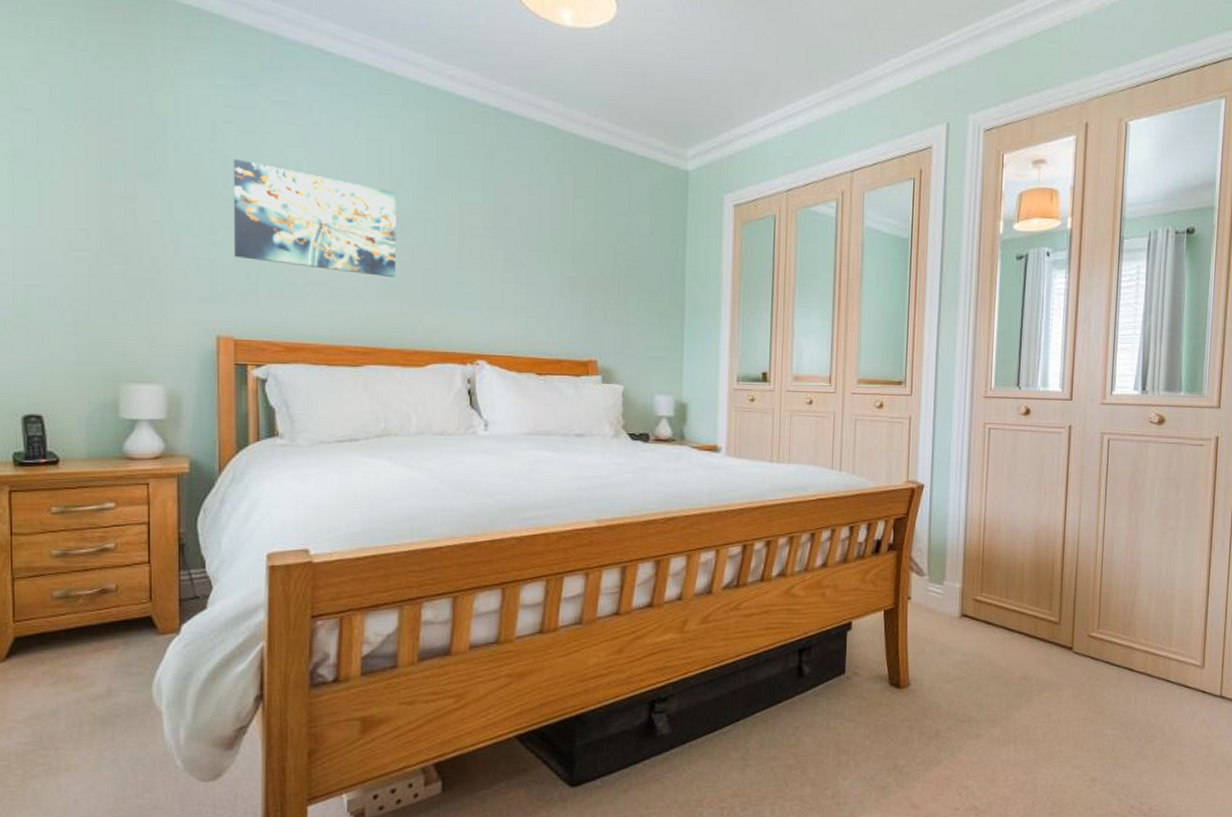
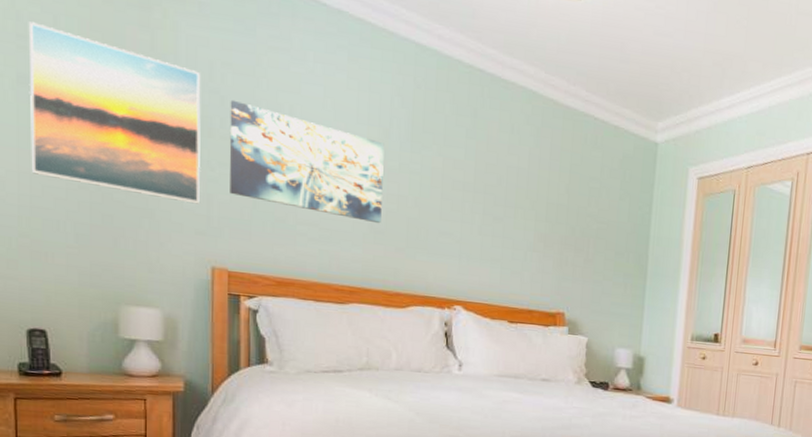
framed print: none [23,94,204,271] -> present [28,22,201,204]

